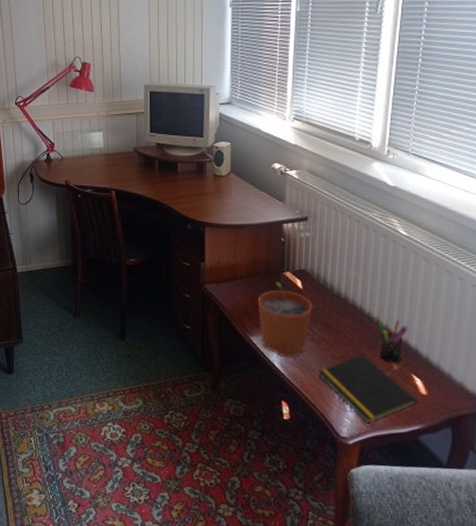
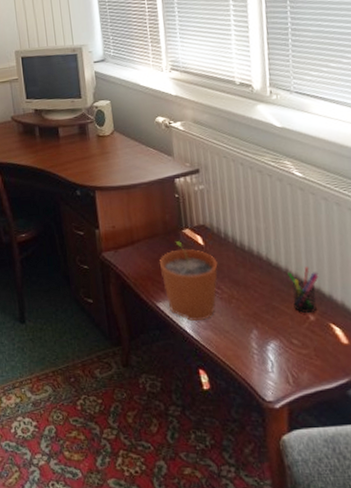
notepad: present [318,355,418,424] -> none [232,309,341,383]

